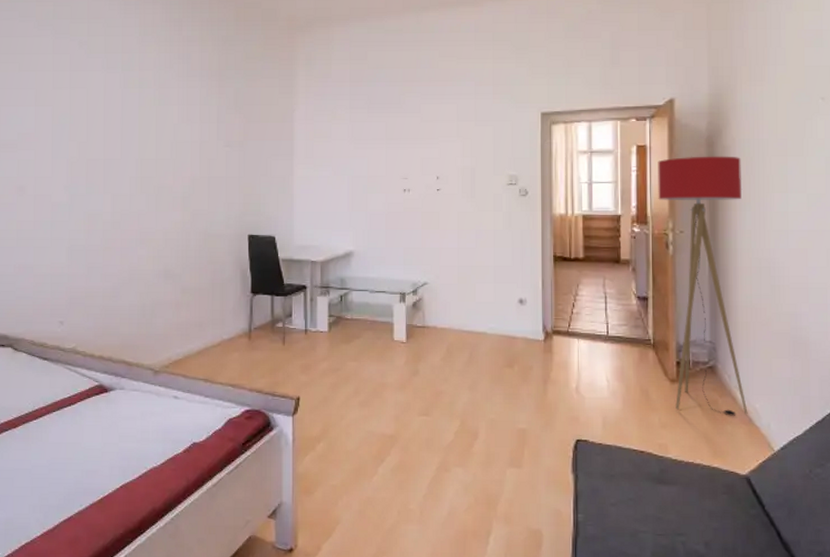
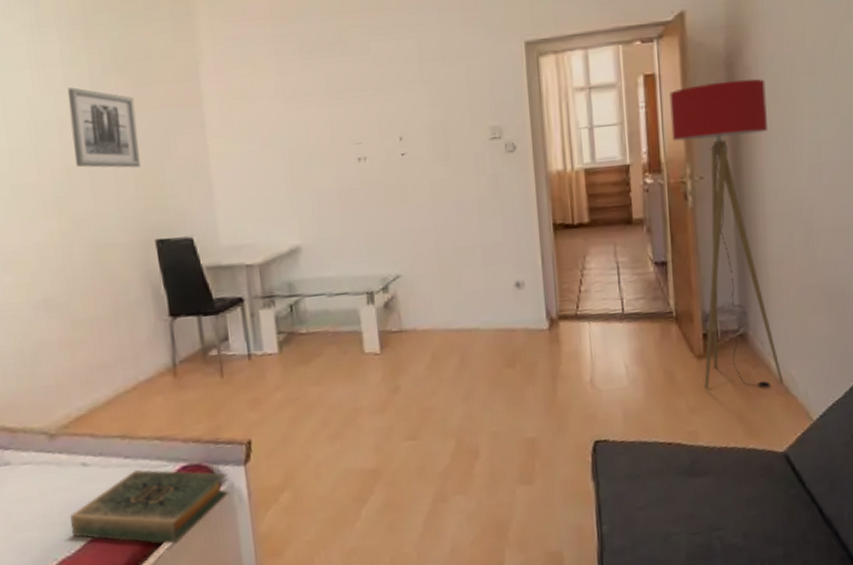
hardback book: none [159,407,279,470] -> present [69,469,230,544]
wall art: none [200,120,245,181] -> present [67,87,140,168]

